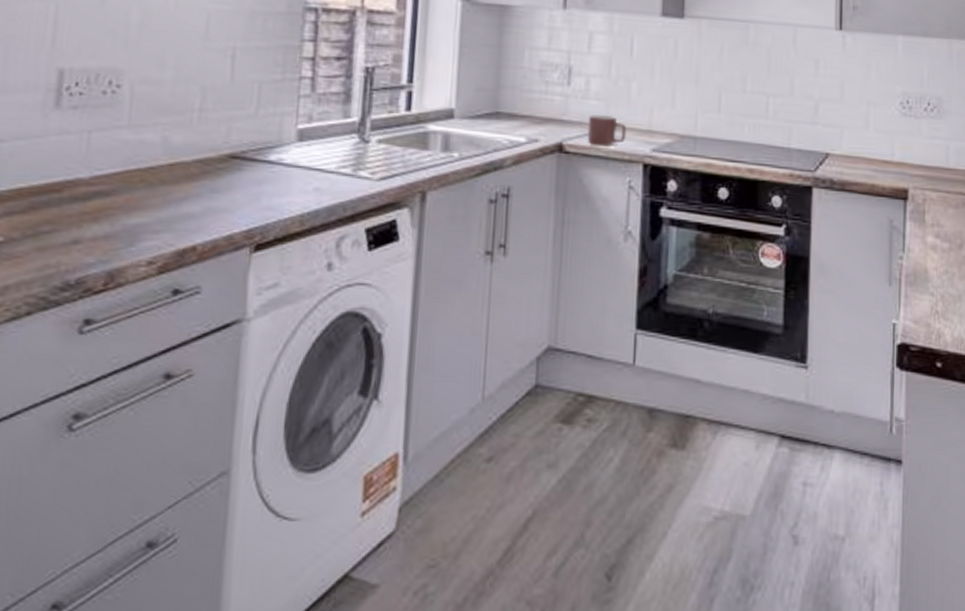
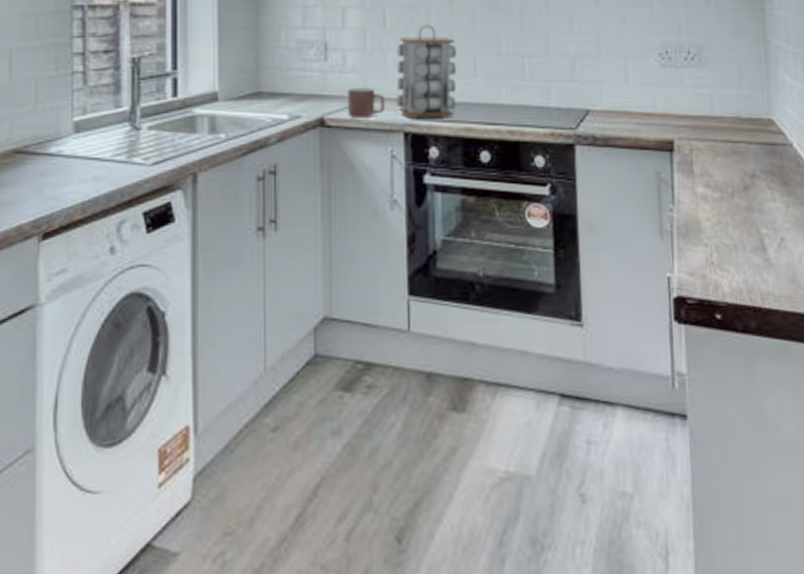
spice rack: none [637,56,703,152] -> present [395,24,458,119]

